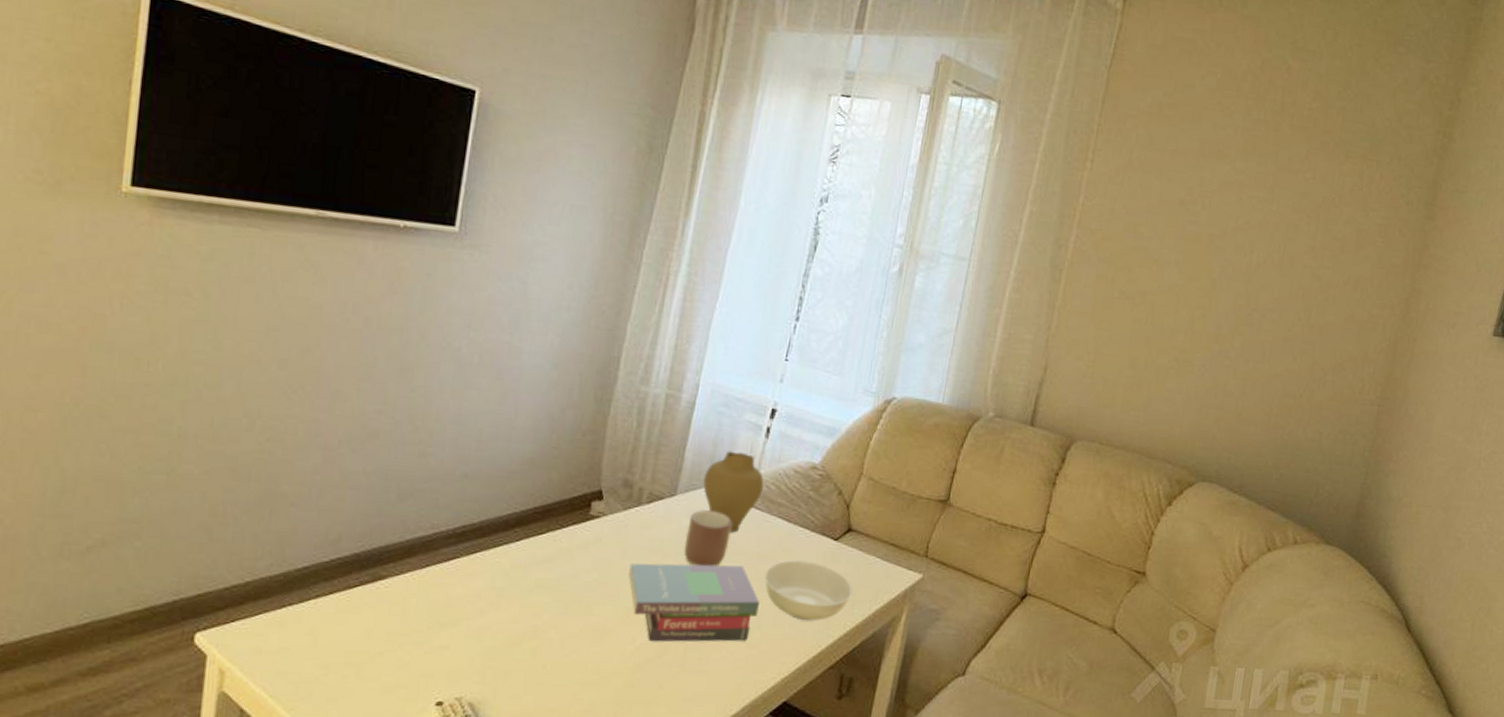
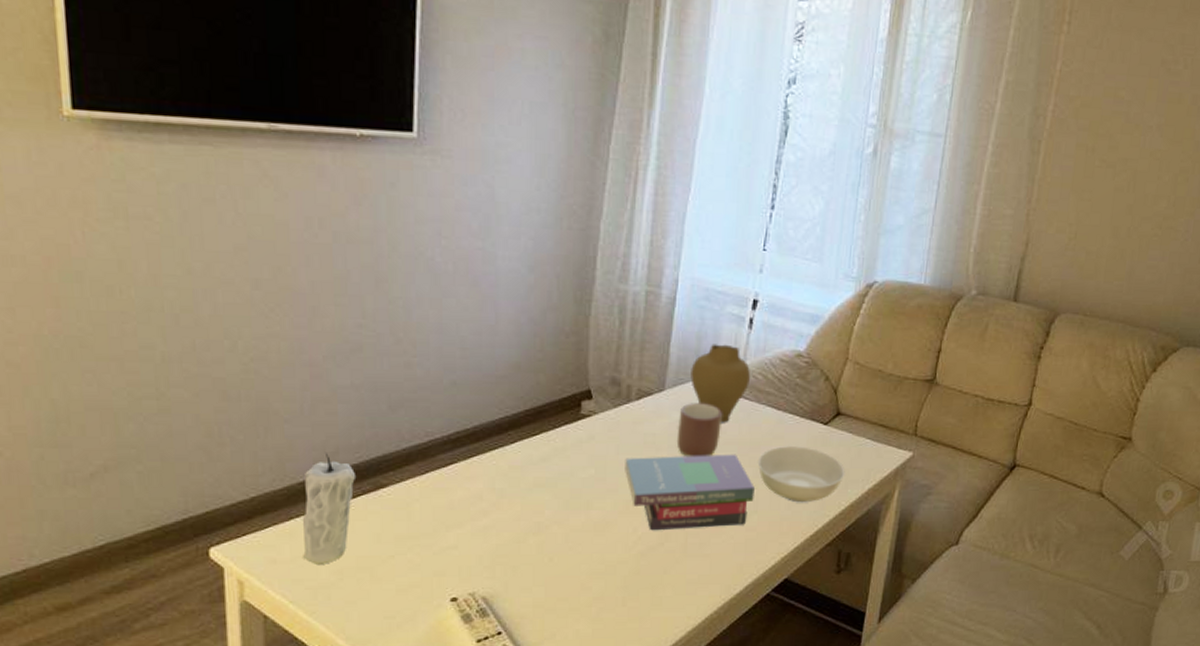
candle: none [290,540,356,659] -> present [302,453,357,566]

